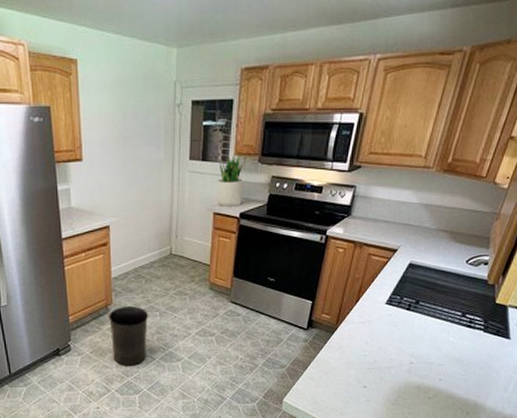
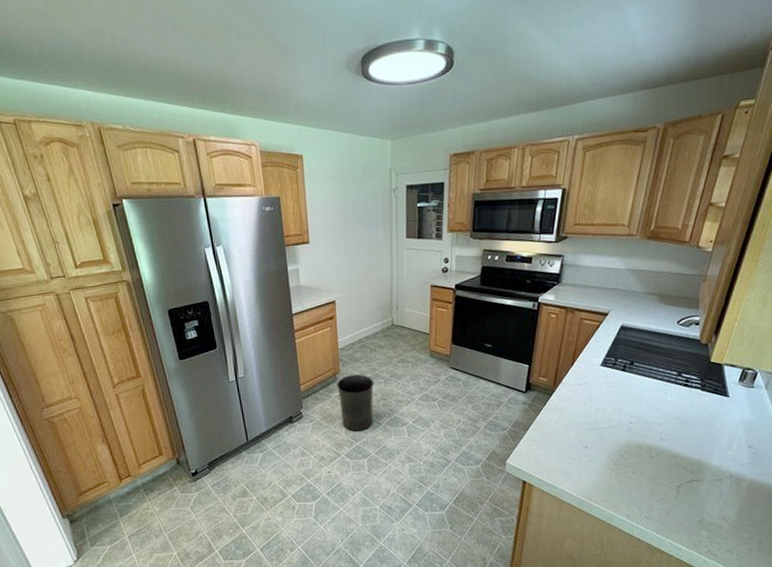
planter: present [217,154,244,207] -> none [433,231,458,279]

